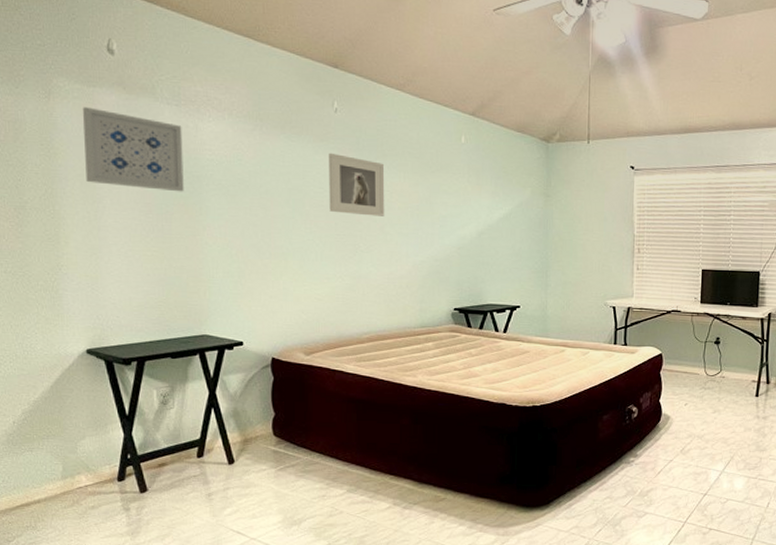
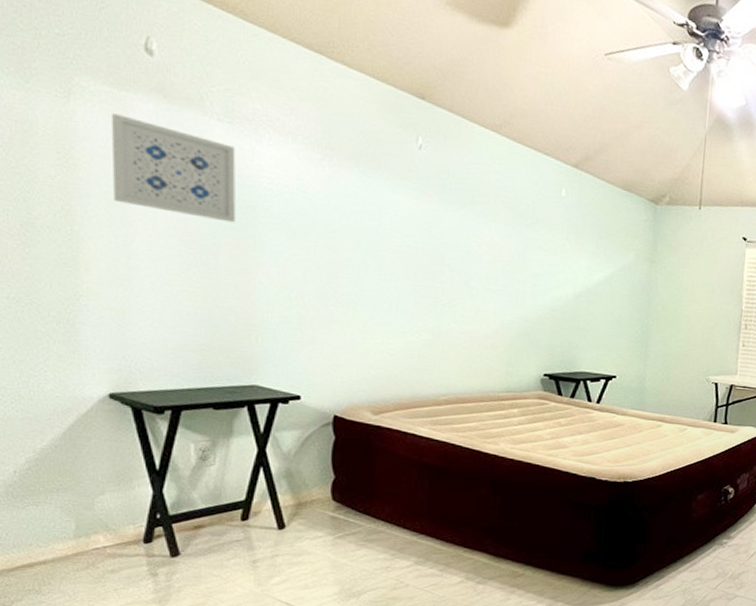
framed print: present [329,152,385,216] -> none [408,193,474,269]

